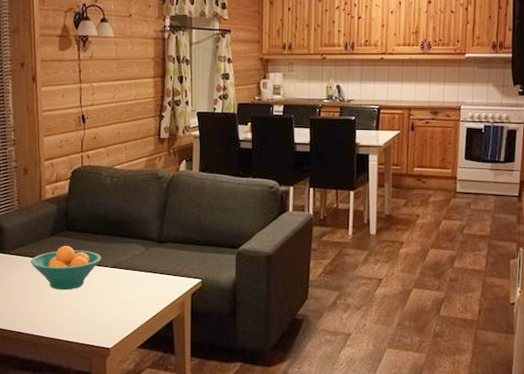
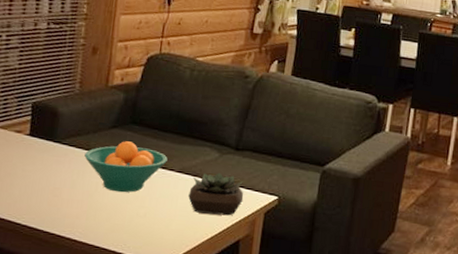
succulent plant: none [124,264,171,301] -> present [188,173,244,216]

